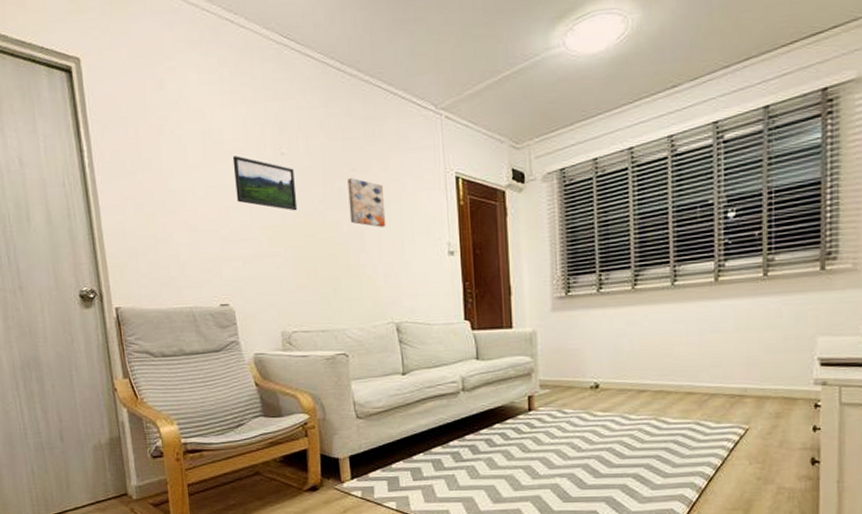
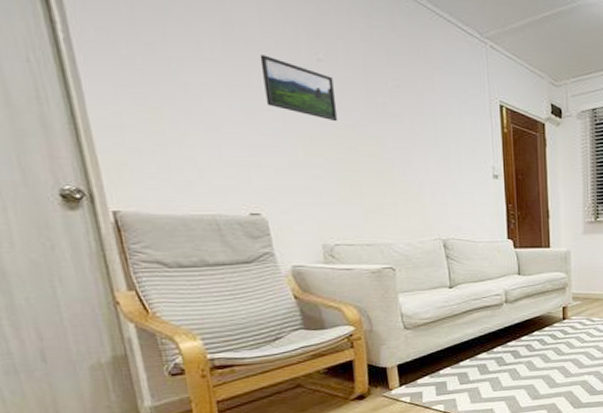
wall art: present [347,177,386,227] -> none [392,93,432,146]

